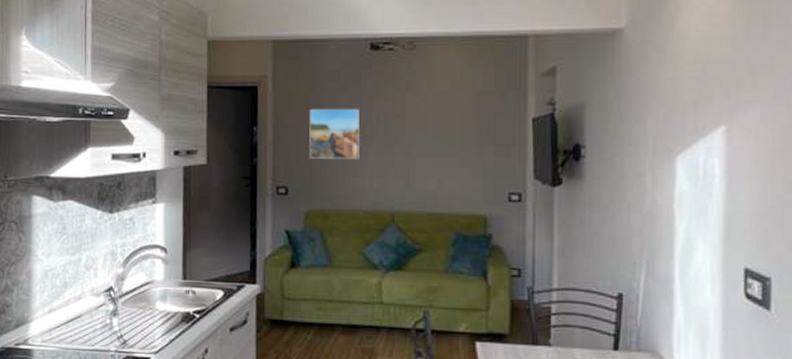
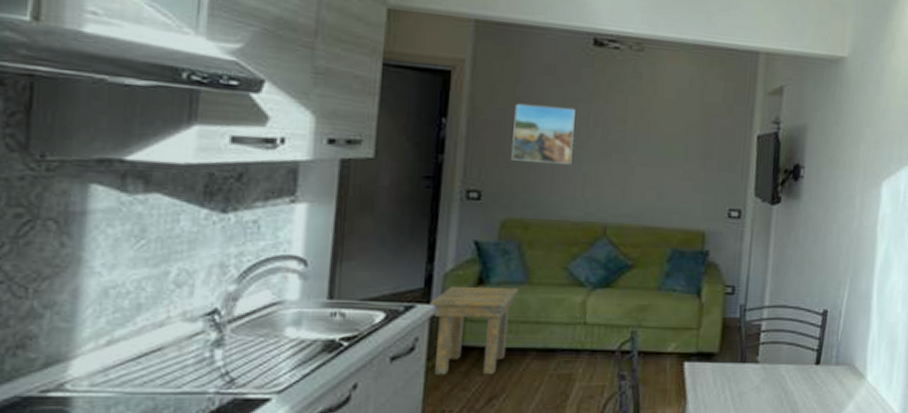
side table: none [255,269,324,347] -> present [430,287,519,375]

